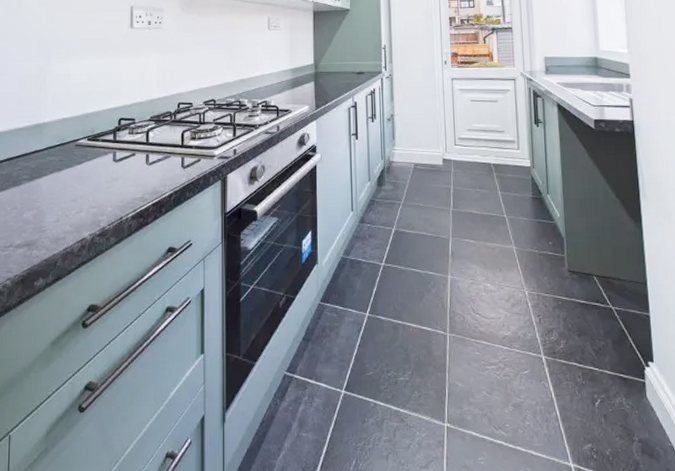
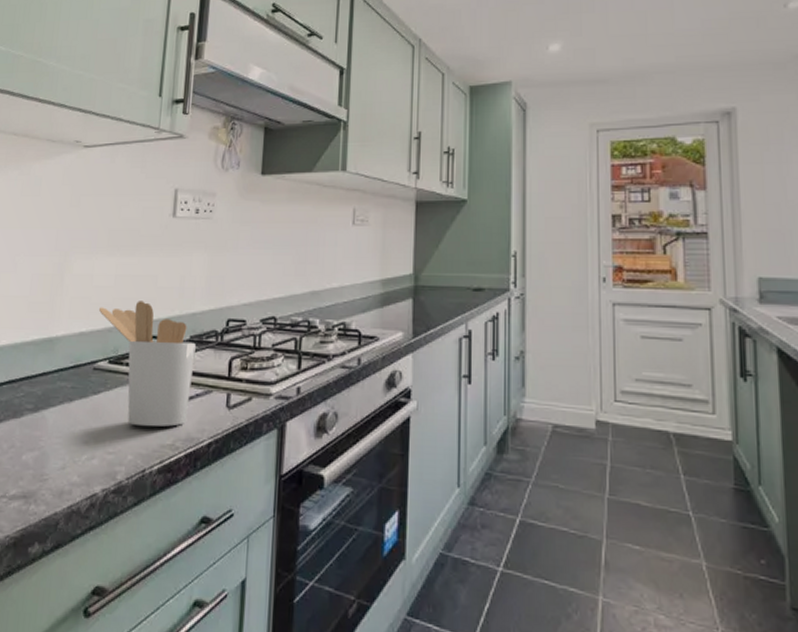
utensil holder: none [77,92,155,186] -> present [99,301,196,427]

